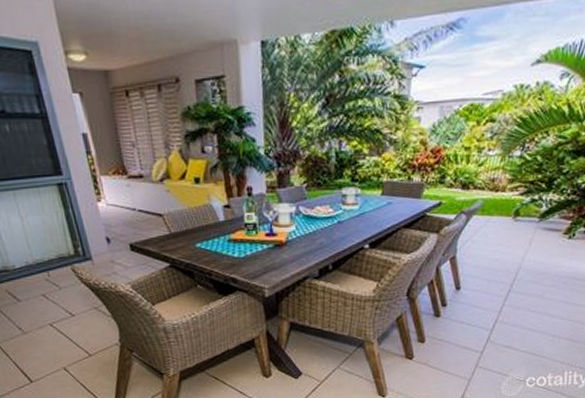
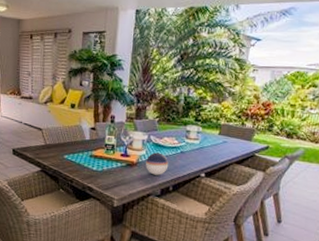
speaker: none [297,226,325,254] -> present [146,152,169,175]

